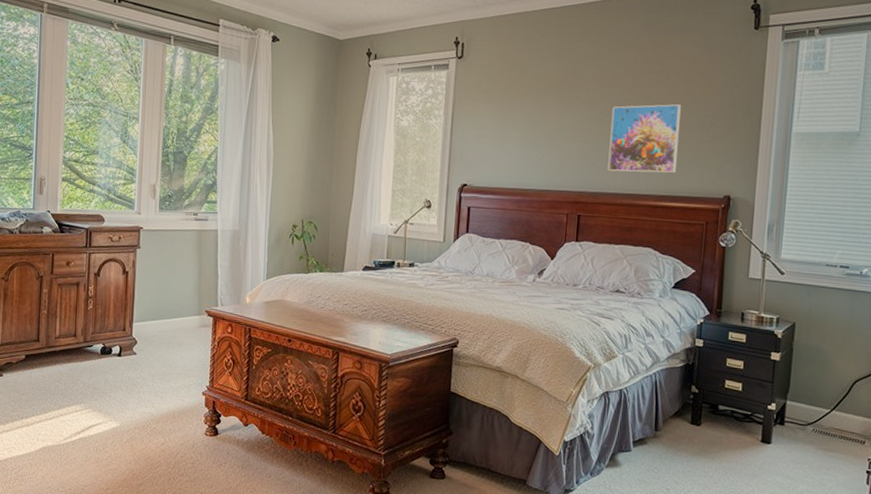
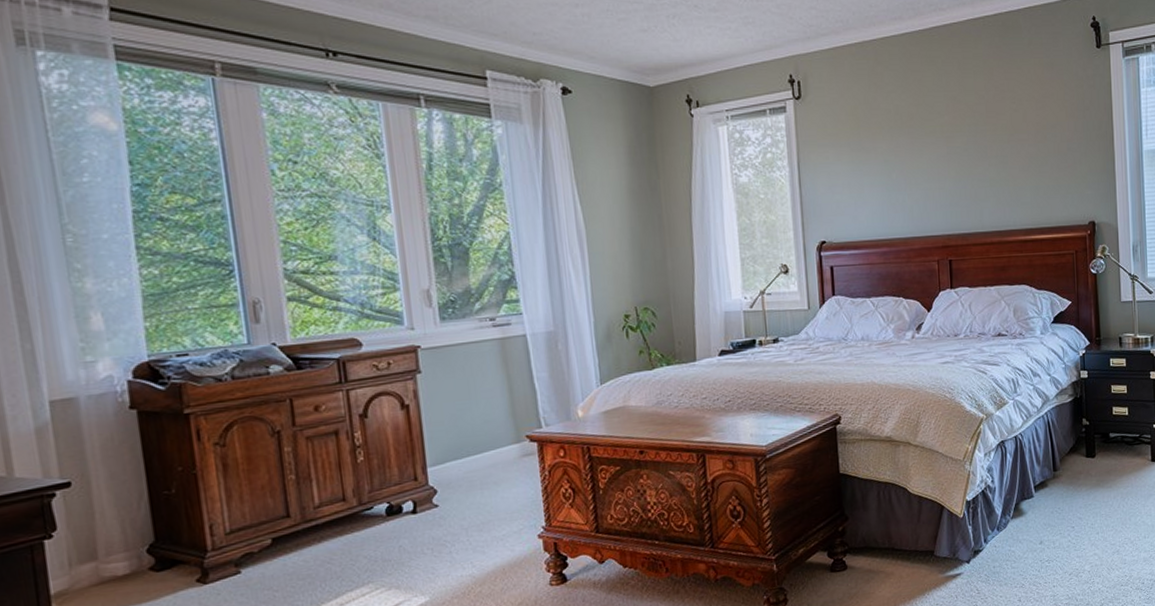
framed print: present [607,104,681,173] -> none [969,132,1040,209]

